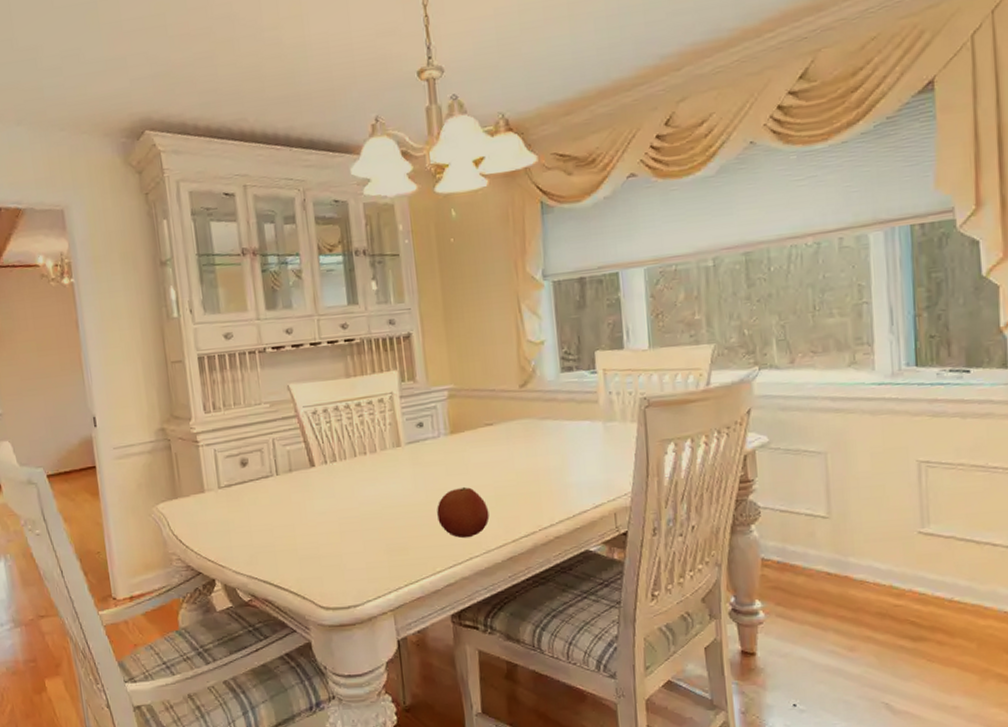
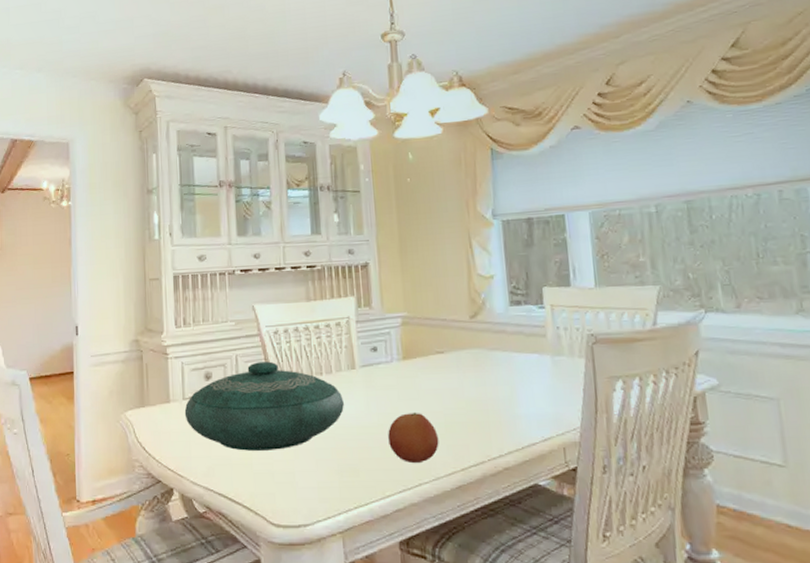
decorative bowl: none [221,443,391,537] -> present [184,361,344,451]

